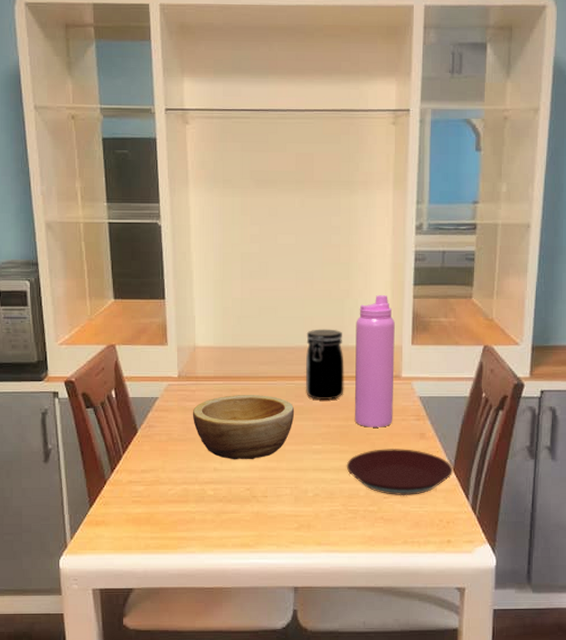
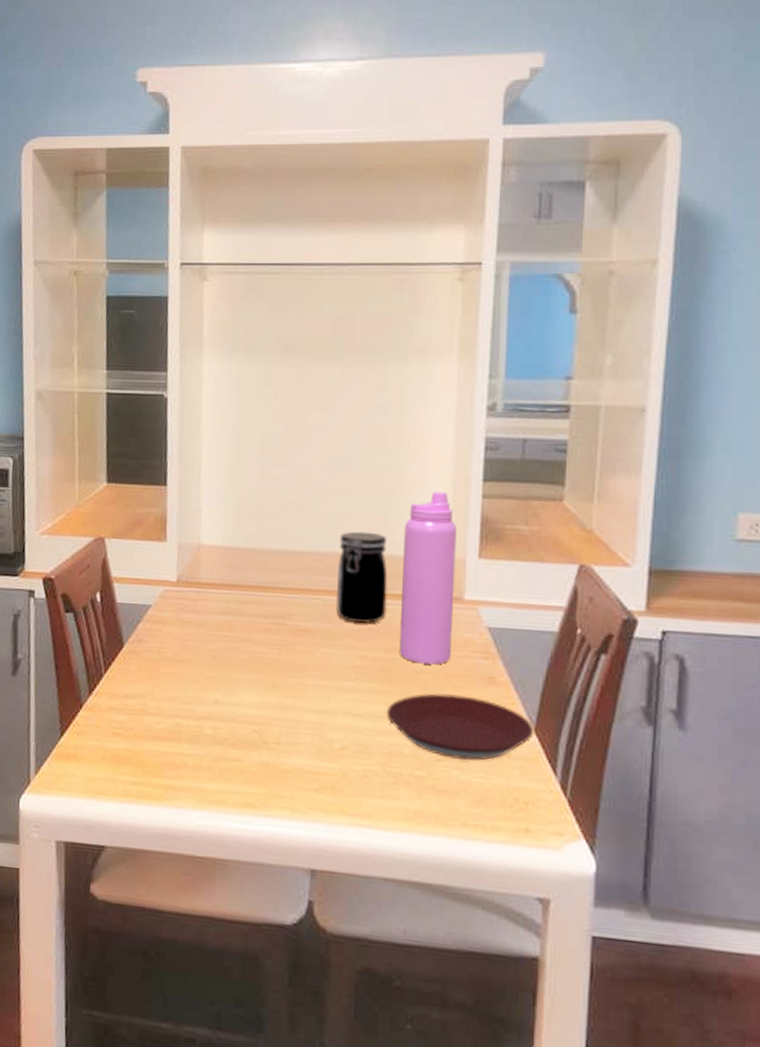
bowl: present [192,394,295,460] -> none [191,608,321,694]

